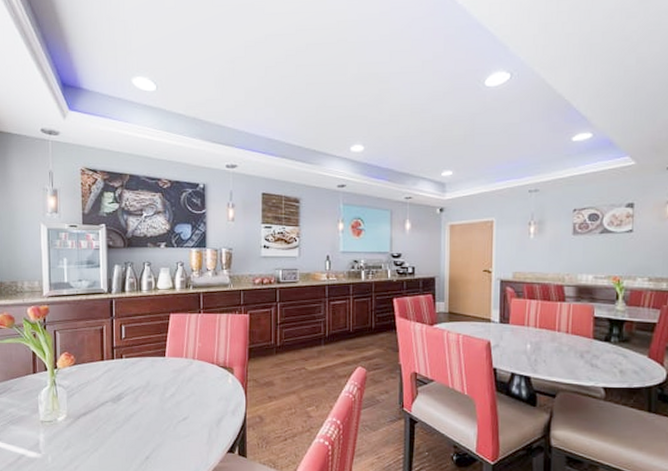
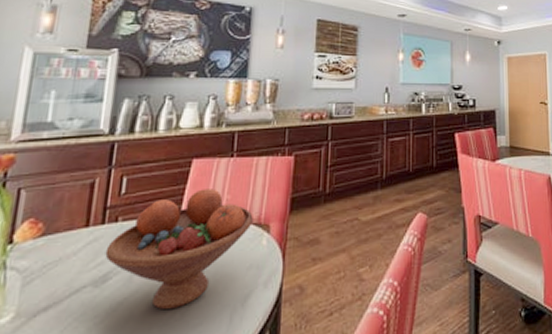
fruit bowl: none [117,337,220,424] -> present [105,189,253,310]

